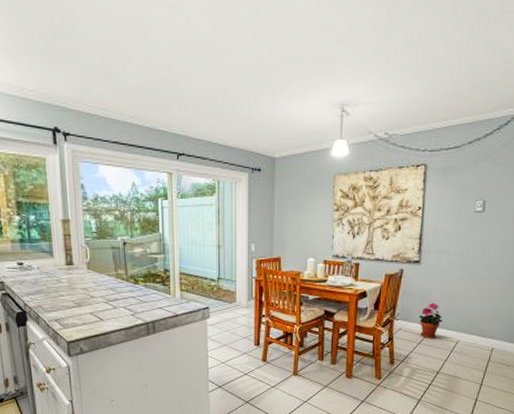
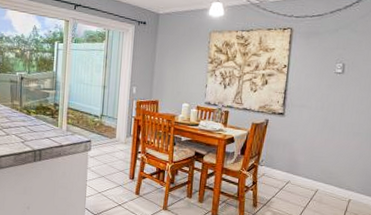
potted plant: present [419,302,442,339] -> none [282,152,303,186]

